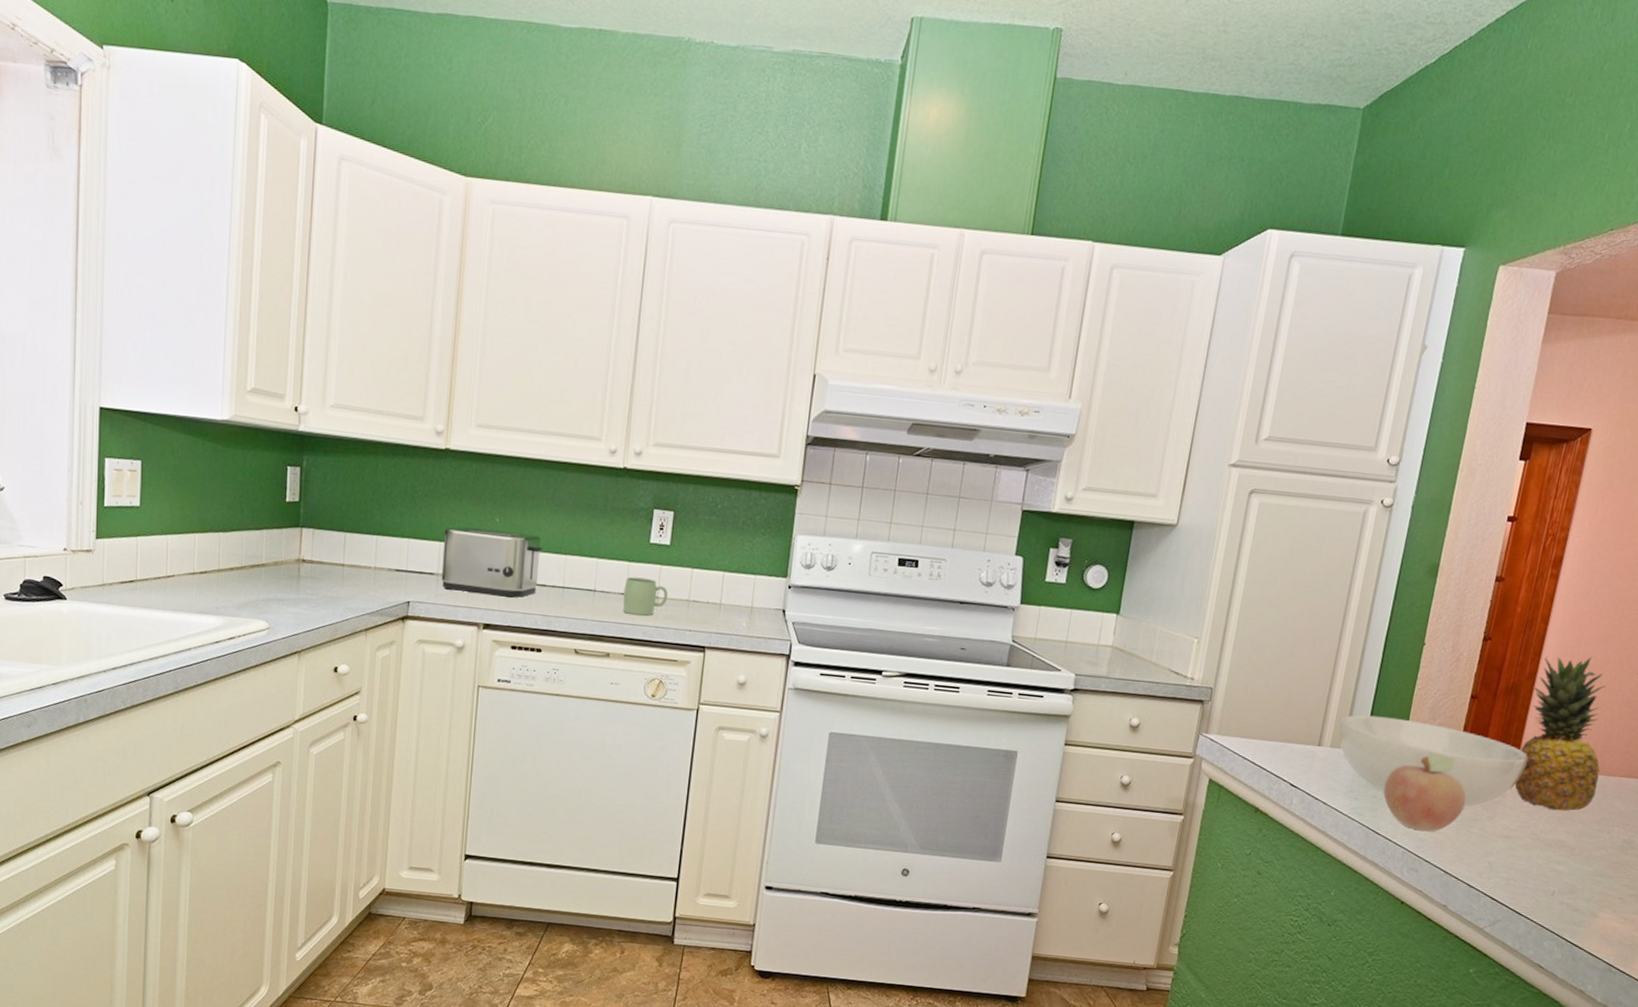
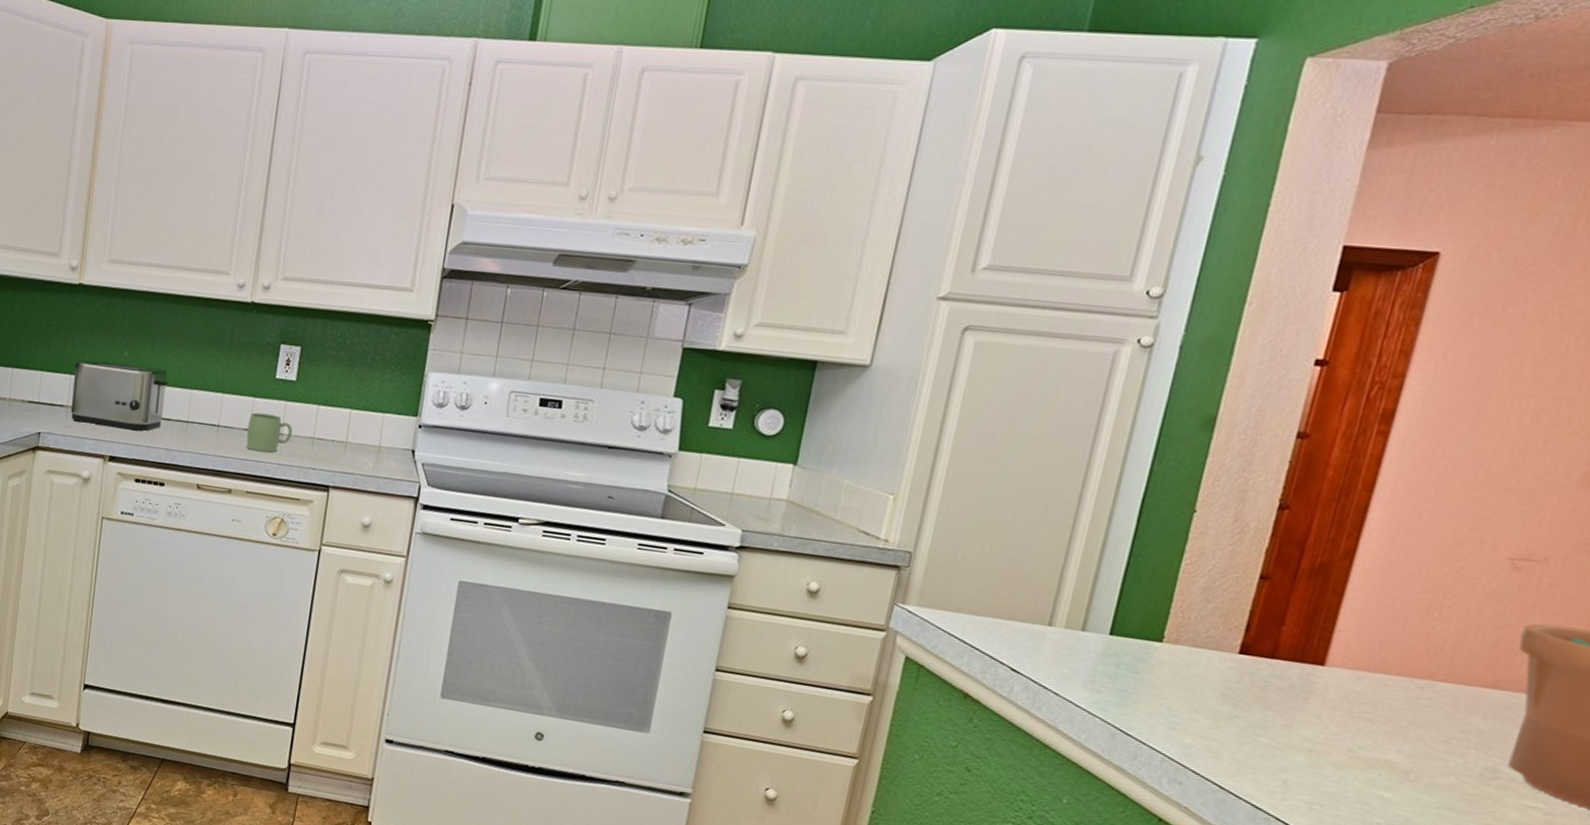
bowl: present [1338,715,1528,808] -> none [1076,591,1342,712]
fruit: present [1383,753,1466,832] -> none [1136,643,1252,738]
fruit: present [1514,657,1606,811] -> none [1321,532,1459,726]

